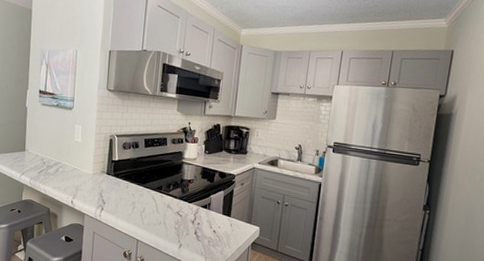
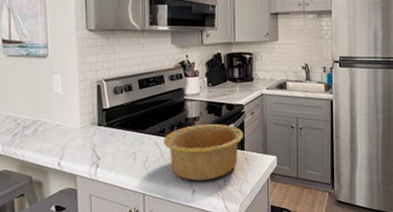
bowl: none [159,186,231,238] -> present [163,124,243,181]

